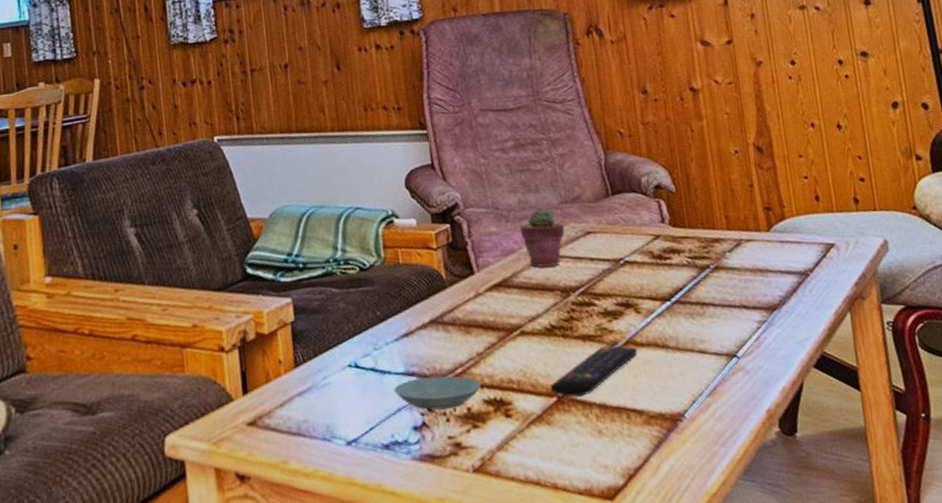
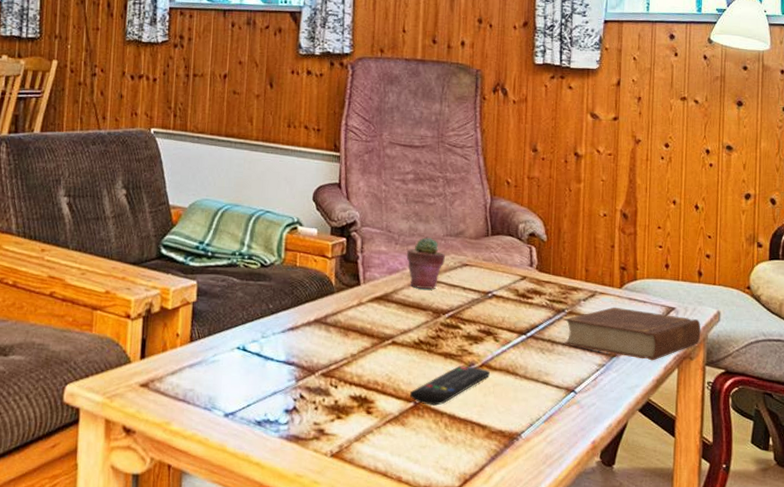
saucer: present [394,376,482,410] -> none [273,368,351,399]
book: none [710,252,870,308] -> present [563,307,701,361]

